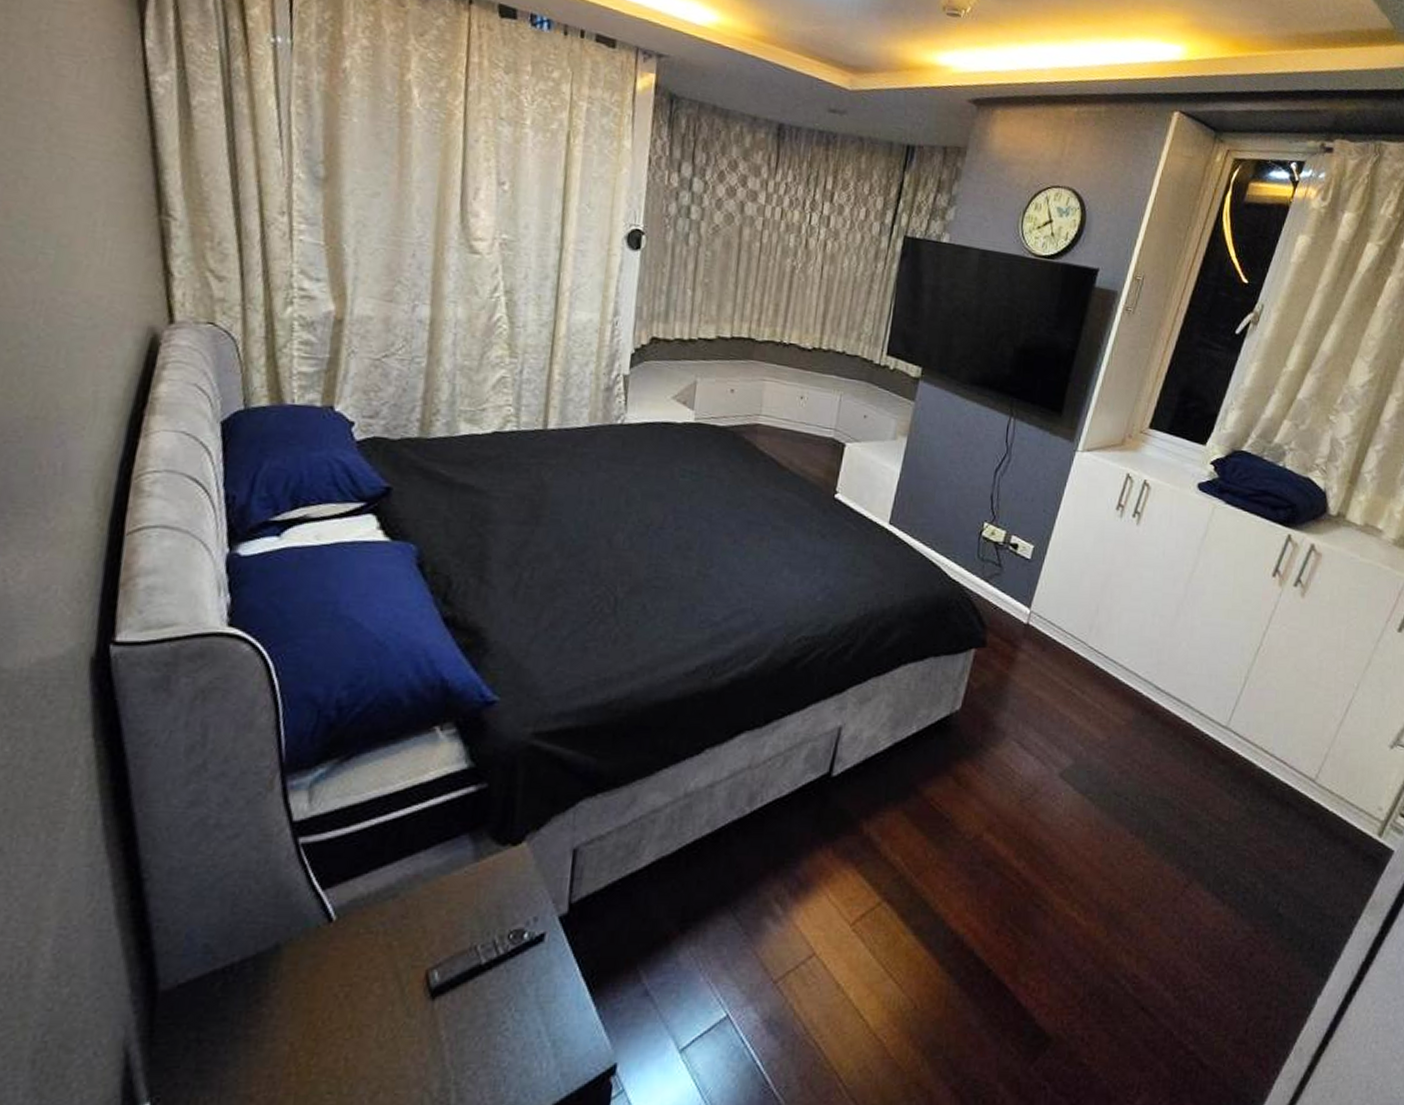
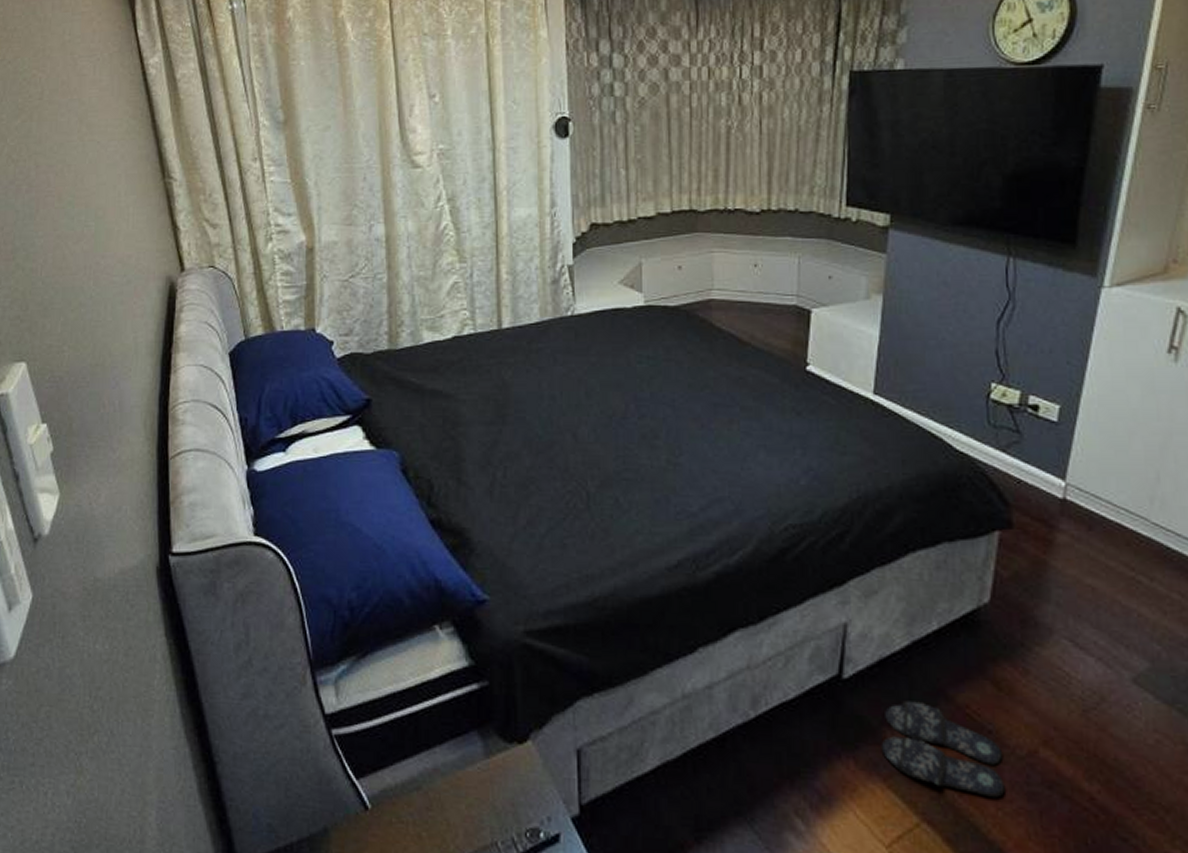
slippers: none [856,795,955,876] -> present [881,700,1005,797]

